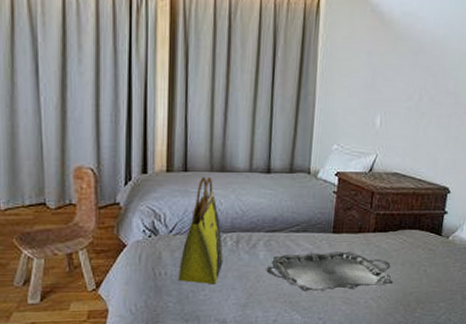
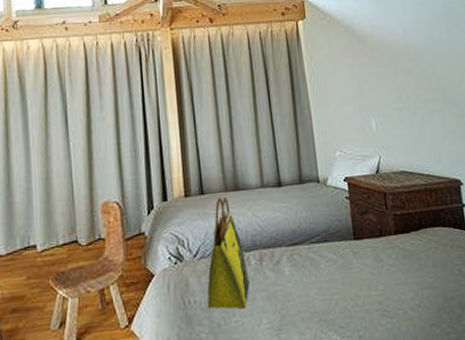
serving tray: present [266,251,393,292] -> none [294,257,428,307]

